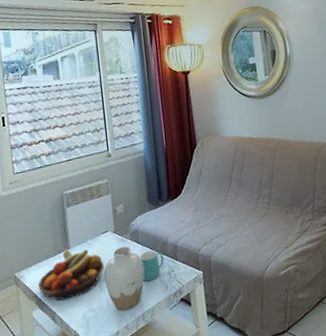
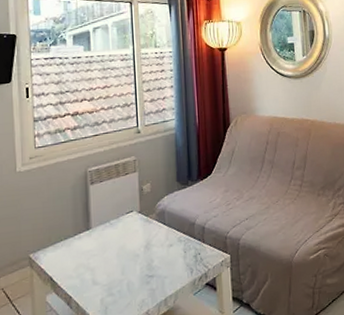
fruit bowl: present [38,249,104,301] -> none [54,229,127,284]
vase: present [104,246,145,311] -> none [126,227,170,296]
mug: present [139,250,164,282] -> none [165,232,191,265]

